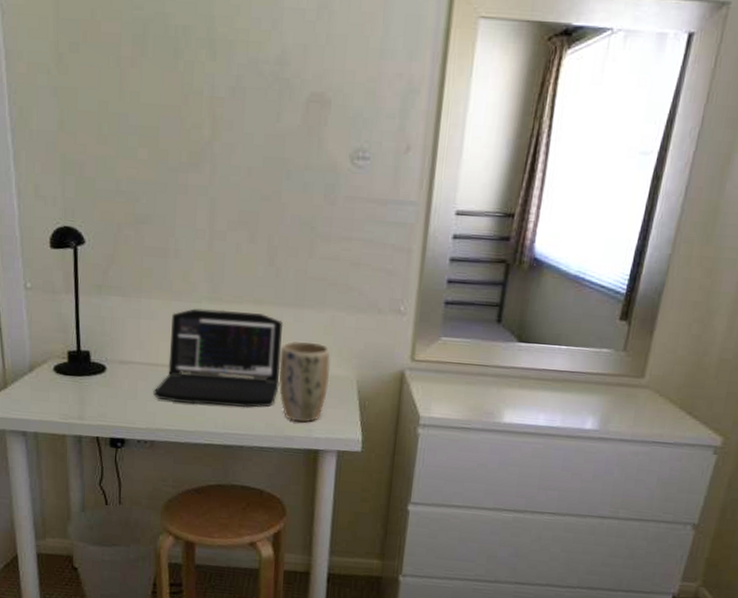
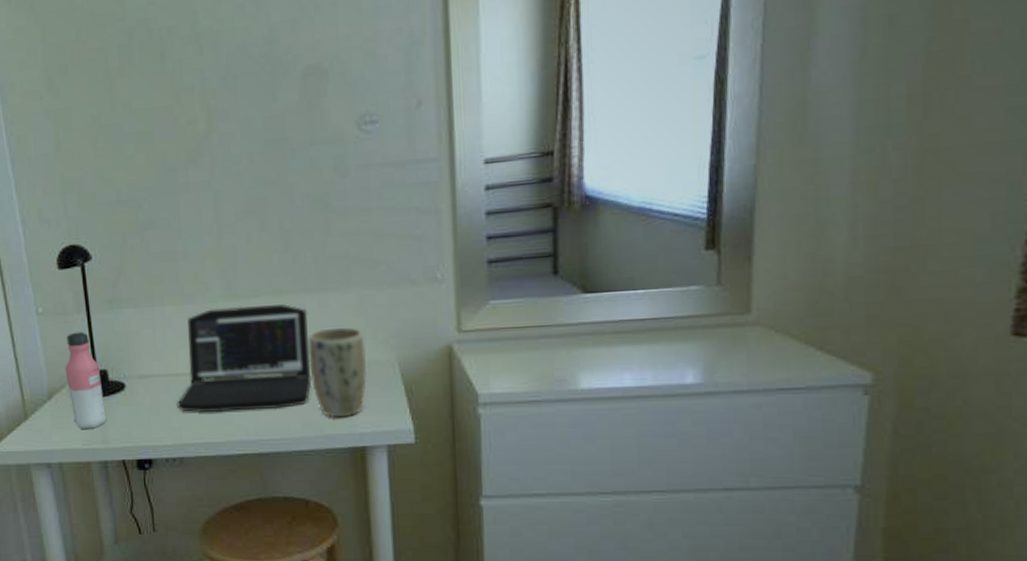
water bottle: none [48,311,86,405] -> present [65,332,107,430]

